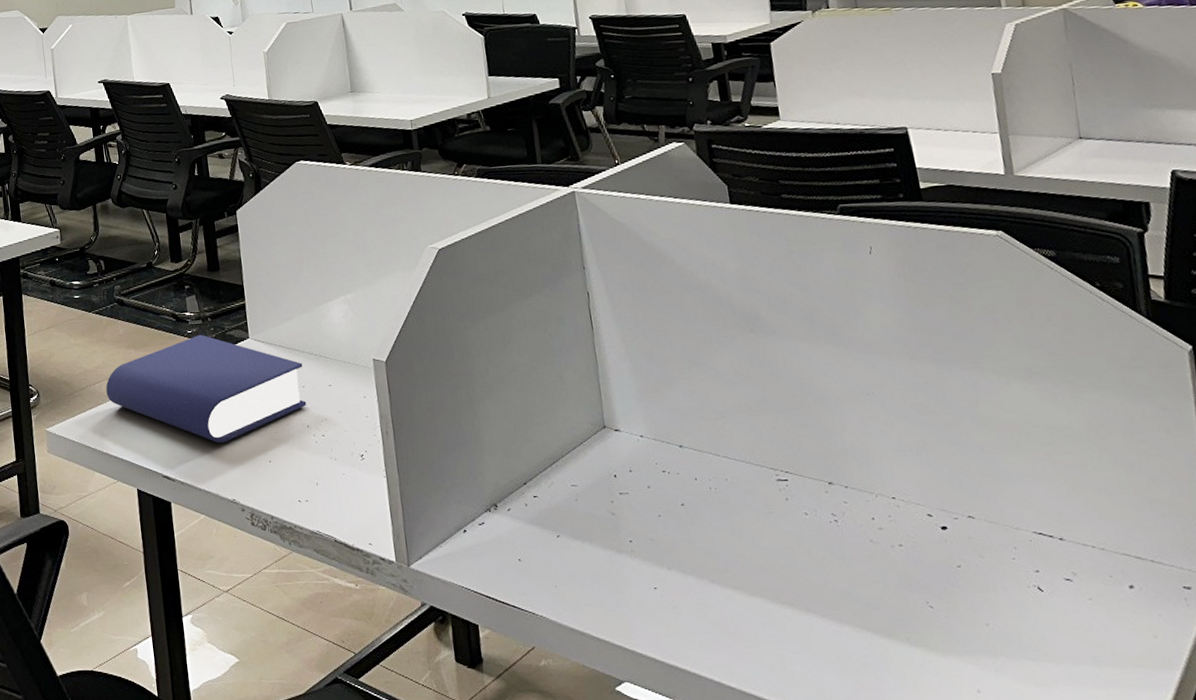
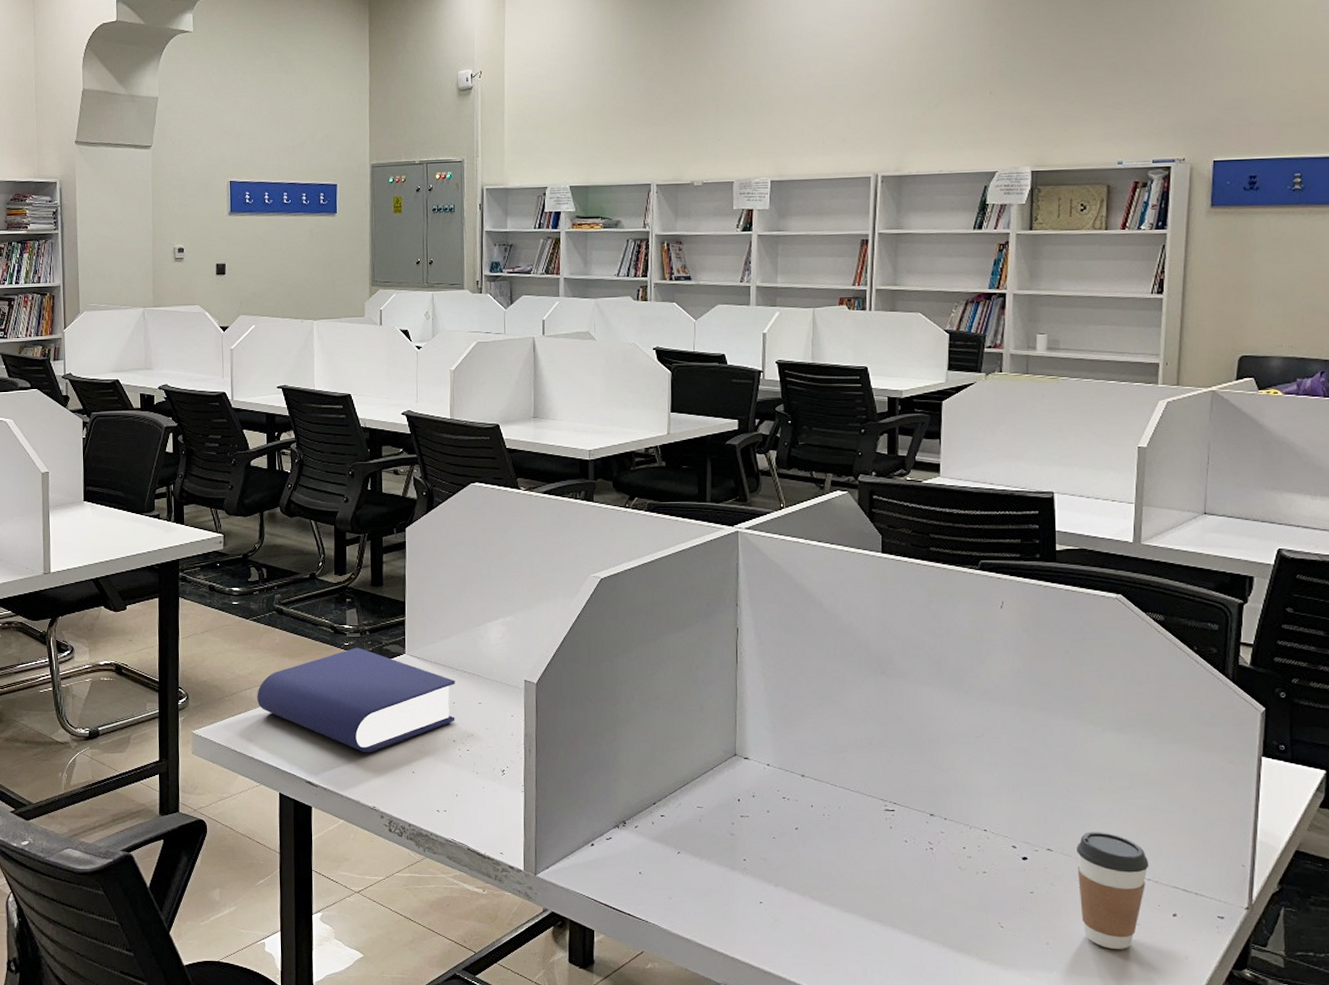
coffee cup: none [1001,494,1091,630] -> present [1076,832,1149,950]

